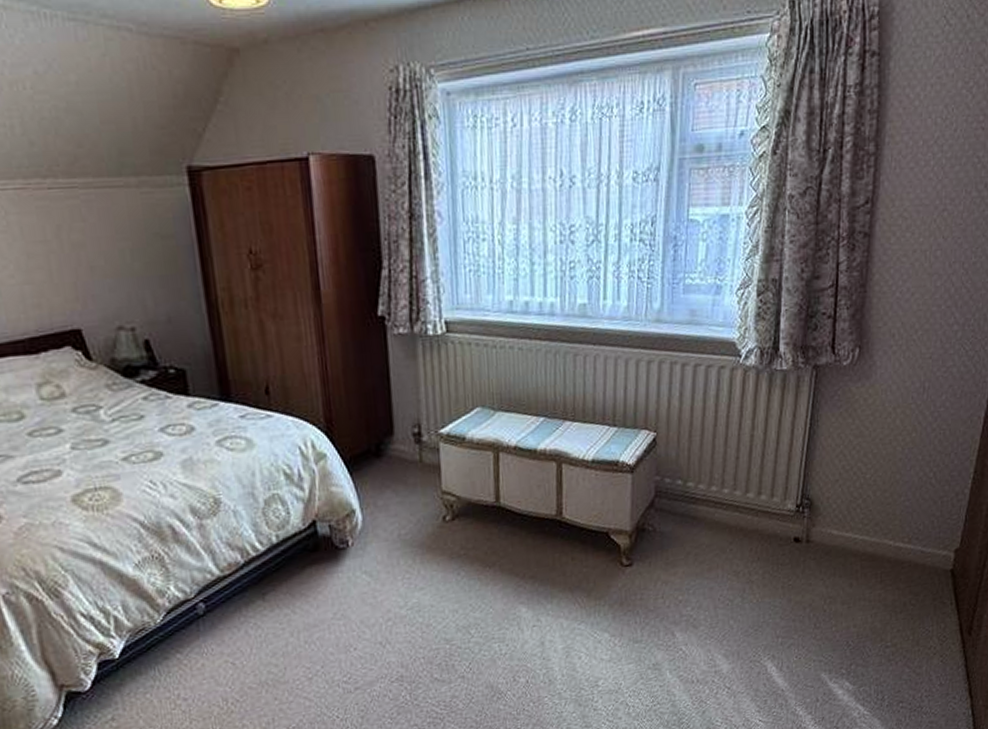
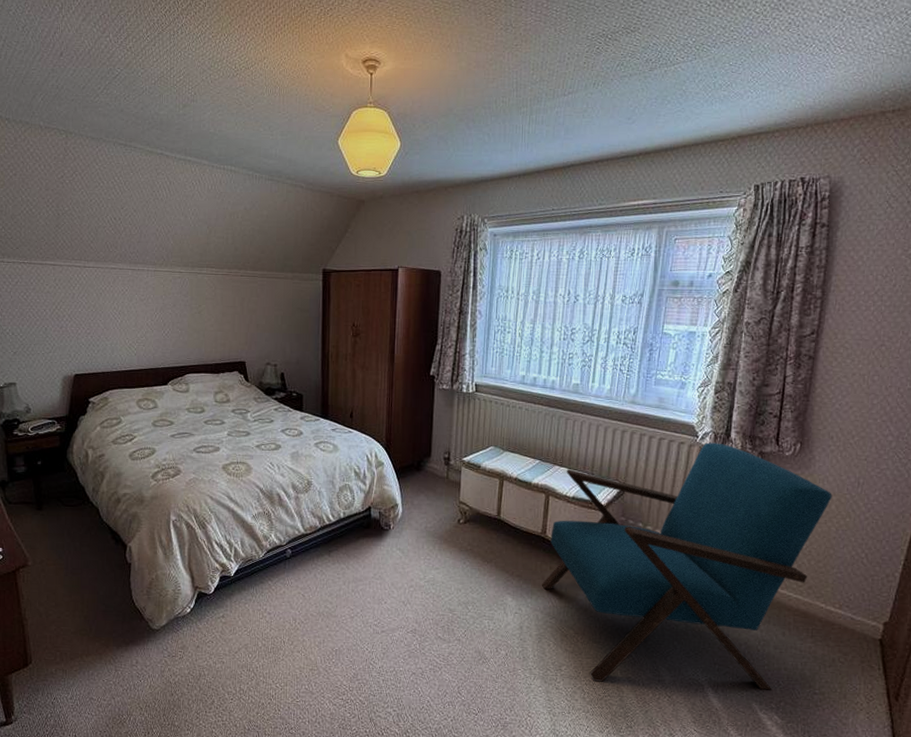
armchair: none [564,360,896,691] -> present [542,442,832,690]

